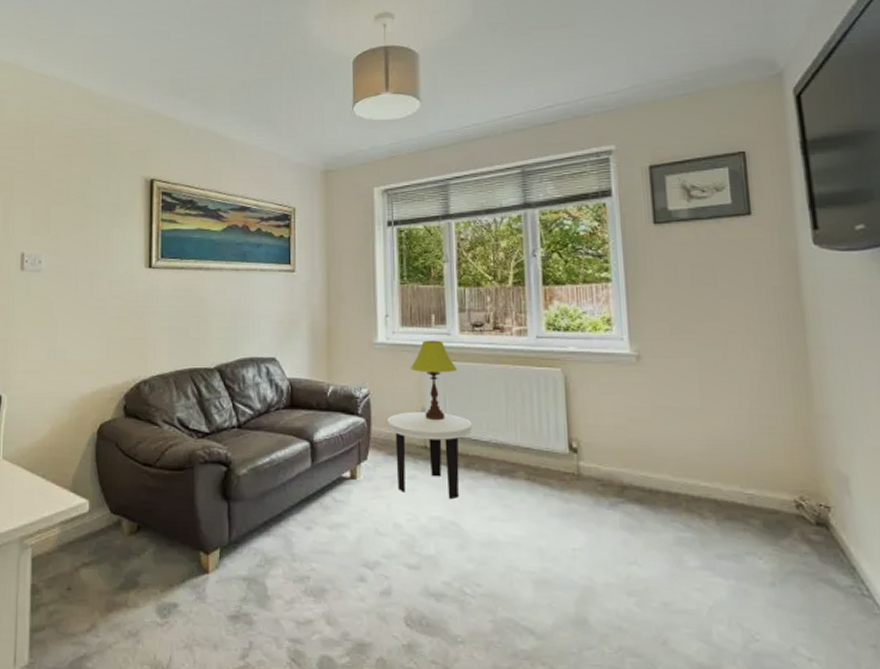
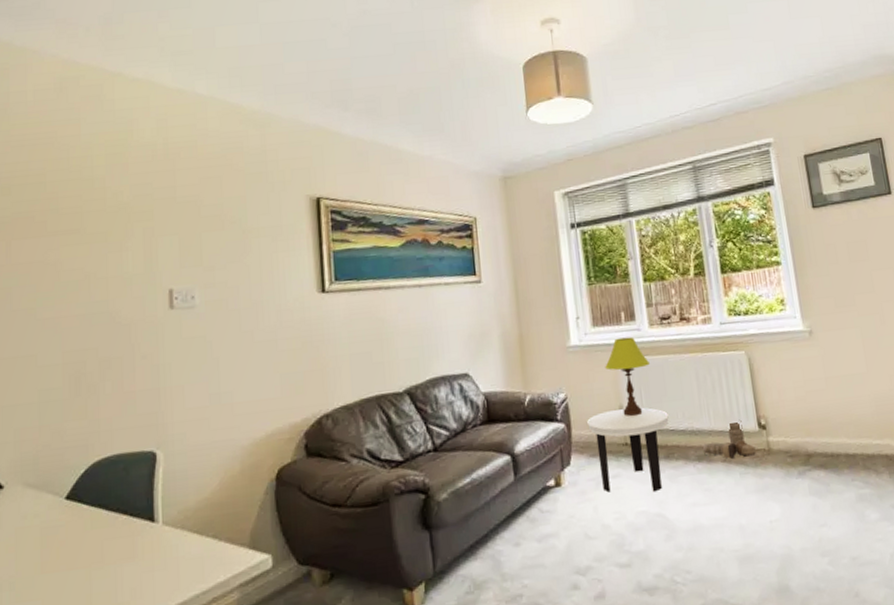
boots: none [505,439,565,478] -> present [702,419,757,459]

